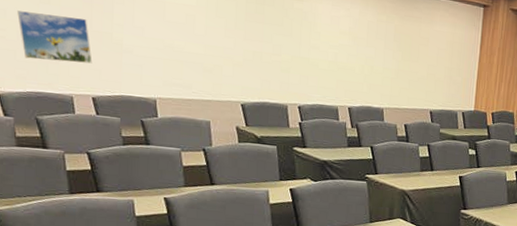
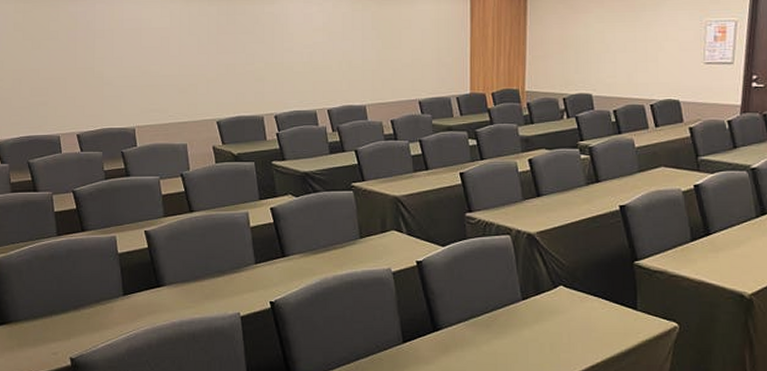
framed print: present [17,11,93,64] -> none [13,58,77,105]

